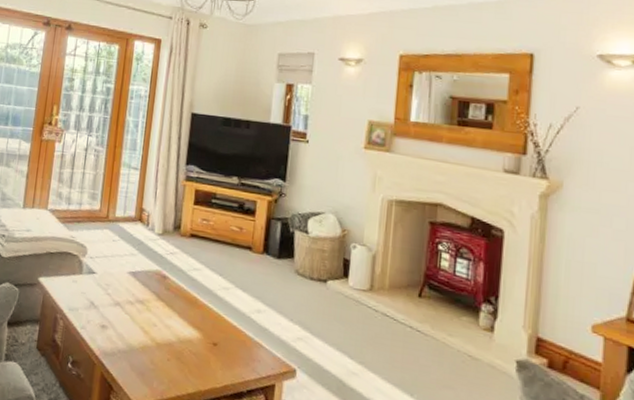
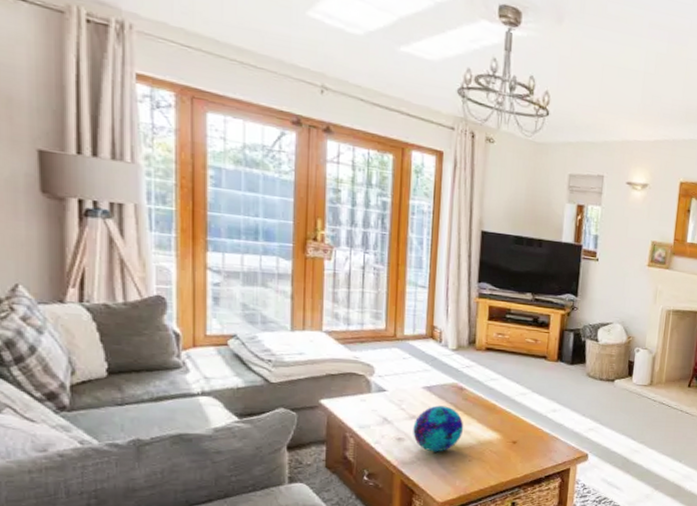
decorative ball: none [116,293,165,346] -> present [413,405,464,452]

